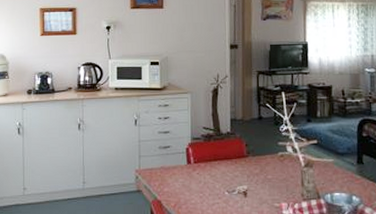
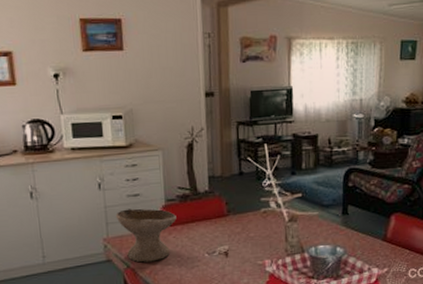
bowl: none [147,144,201,195] -> present [115,208,177,263]

